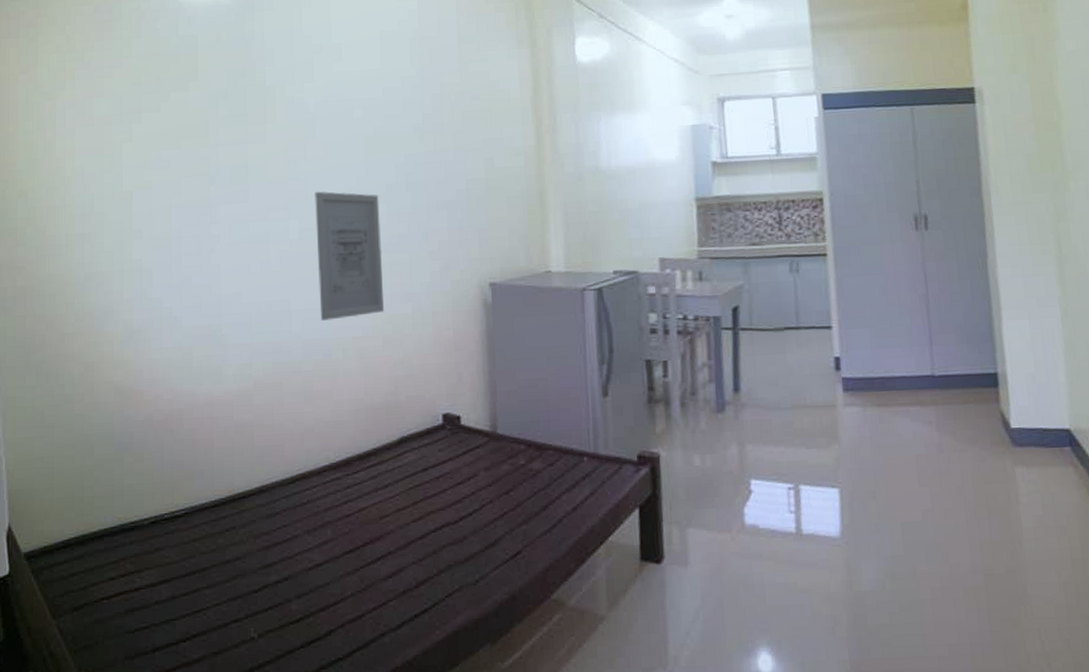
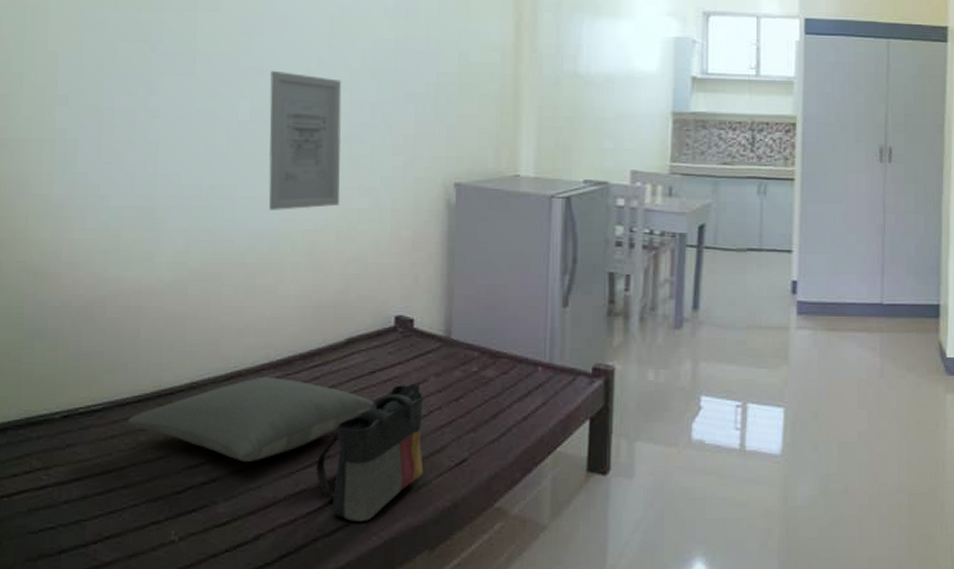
pillow: none [206,477,429,560] -> present [127,376,374,462]
tote bag: none [378,478,480,616] -> present [315,383,424,521]

